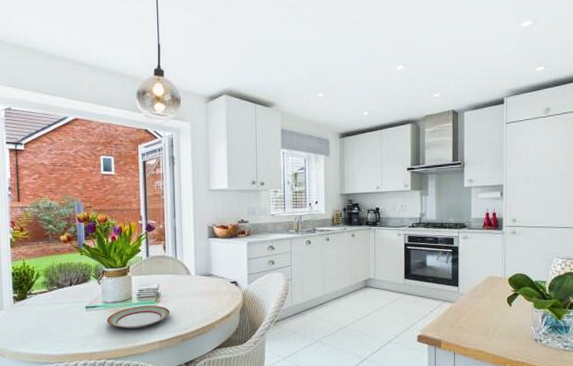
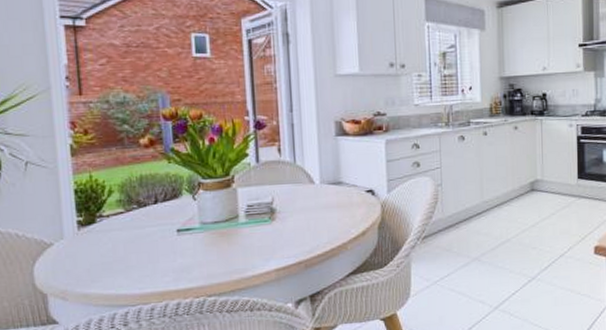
plate: present [107,306,170,329] -> none [206,224,289,256]

